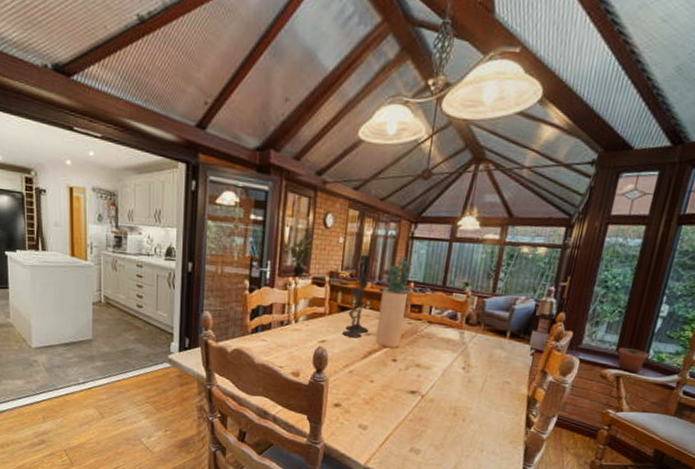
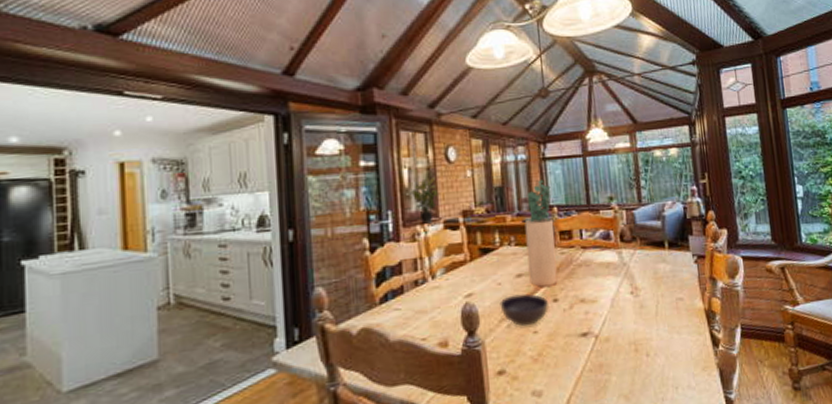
candlestick: present [342,275,370,338] -> none [490,209,520,284]
bowl: none [346,348,388,376] -> present [500,293,548,326]
planter: present [617,348,649,373] -> none [773,235,802,260]

